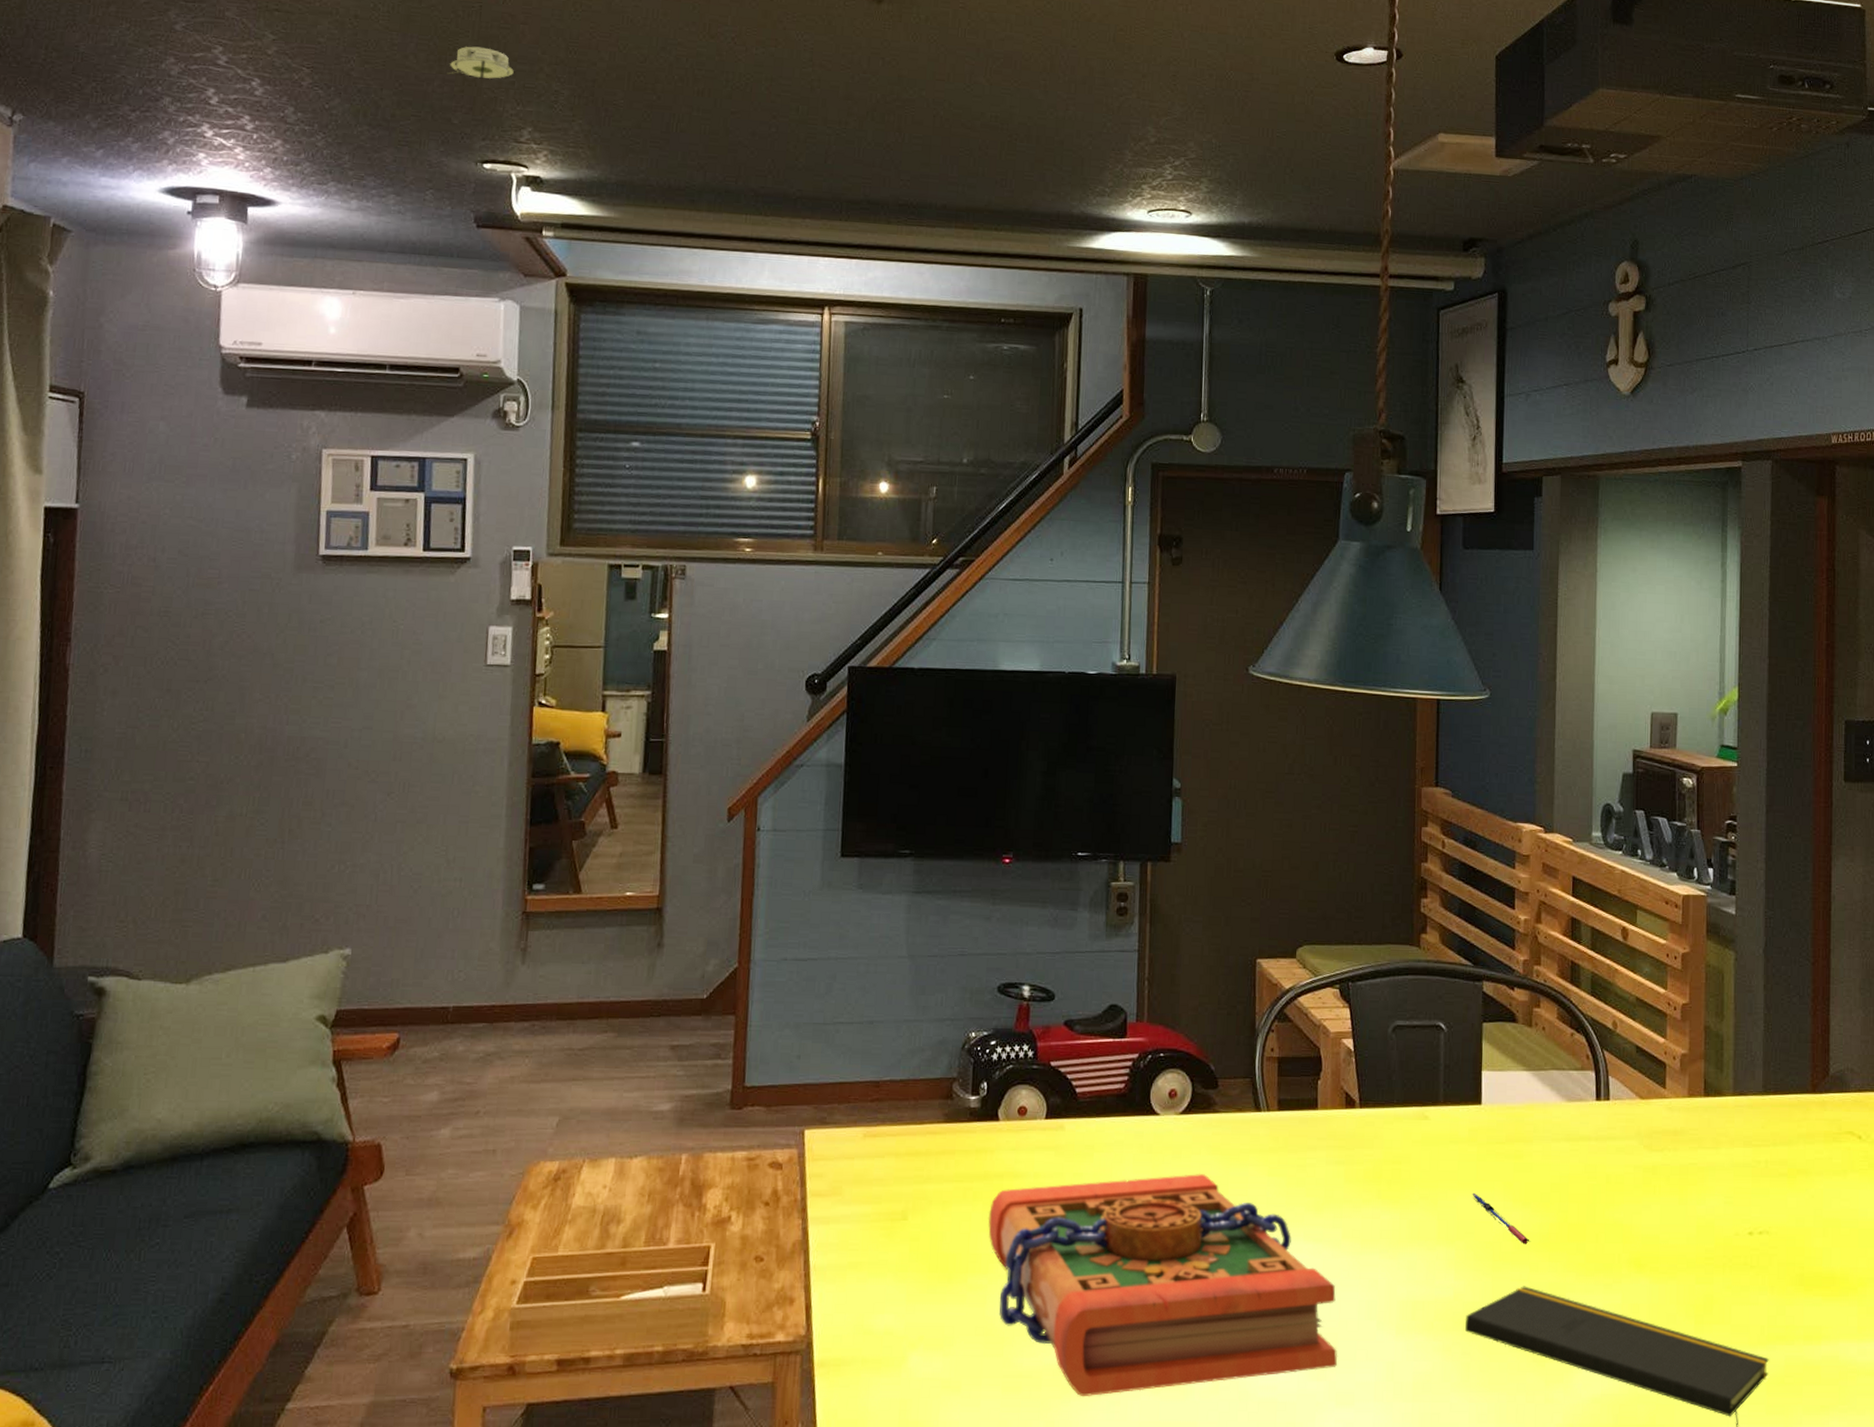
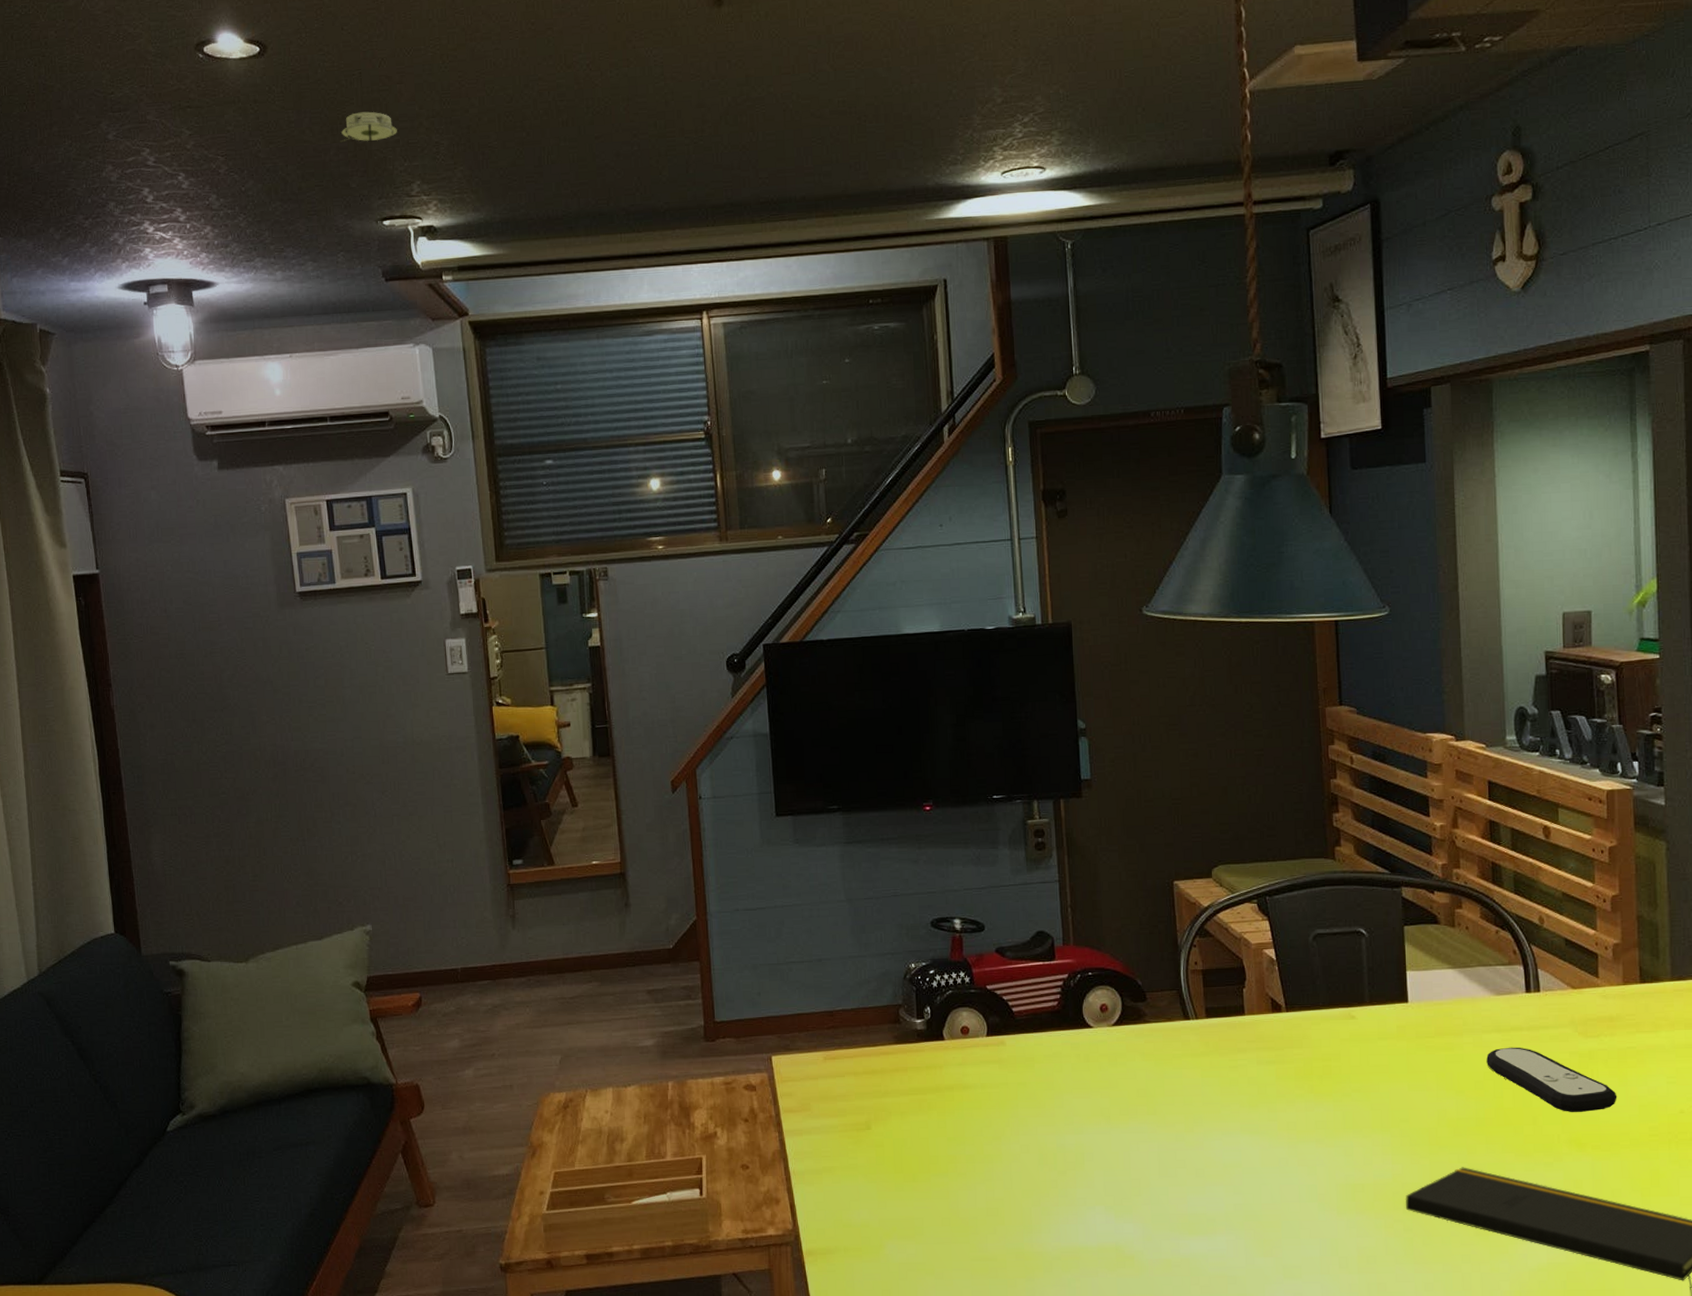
book: present [987,1173,1337,1397] -> none [943,1077,1282,1276]
pen: present [1472,1192,1530,1245] -> none [1404,1084,1466,1129]
remote control: none [1554,1157,1677,1231] -> present [1486,1047,1617,1112]

